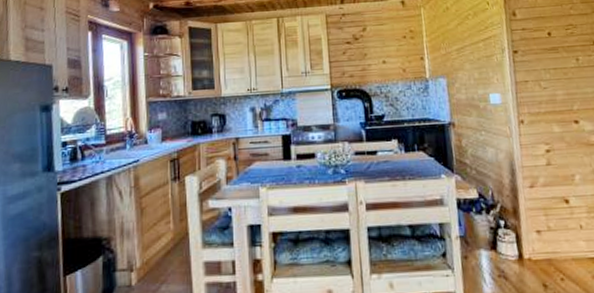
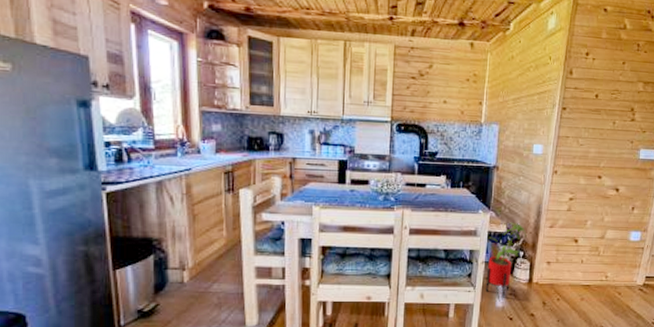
house plant: none [456,185,504,282] -> present [485,222,527,298]

